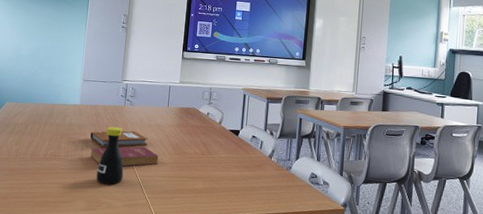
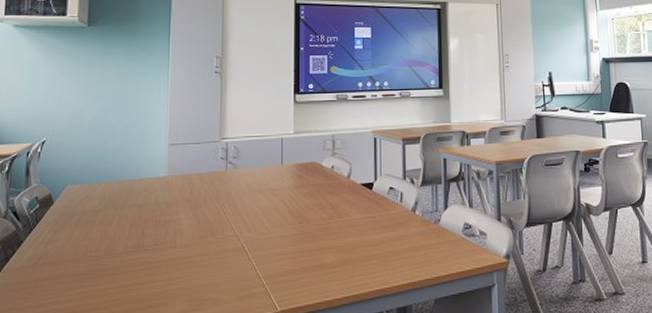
notebook: present [90,130,148,148] -> none [185,201,260,228]
book: present [91,146,159,167] -> none [187,219,275,250]
bottle: present [96,127,124,185] -> none [196,199,232,274]

